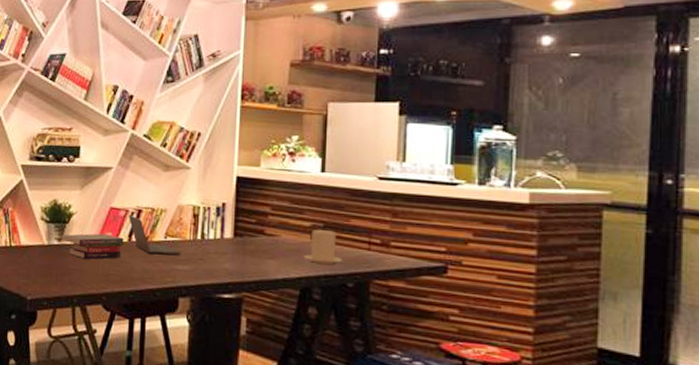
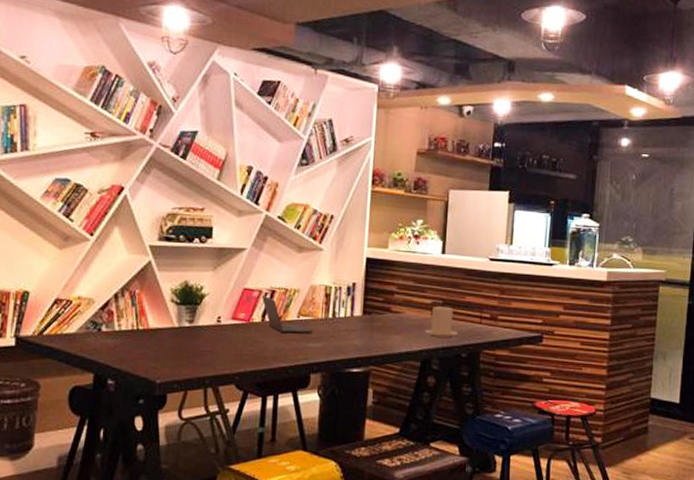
books: present [61,233,124,260] -> none [192,314,257,341]

